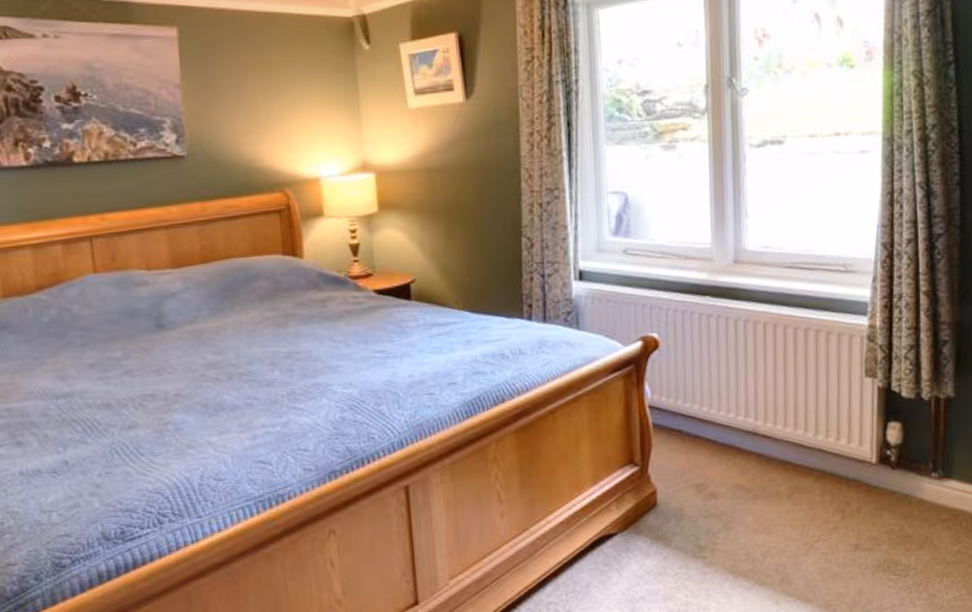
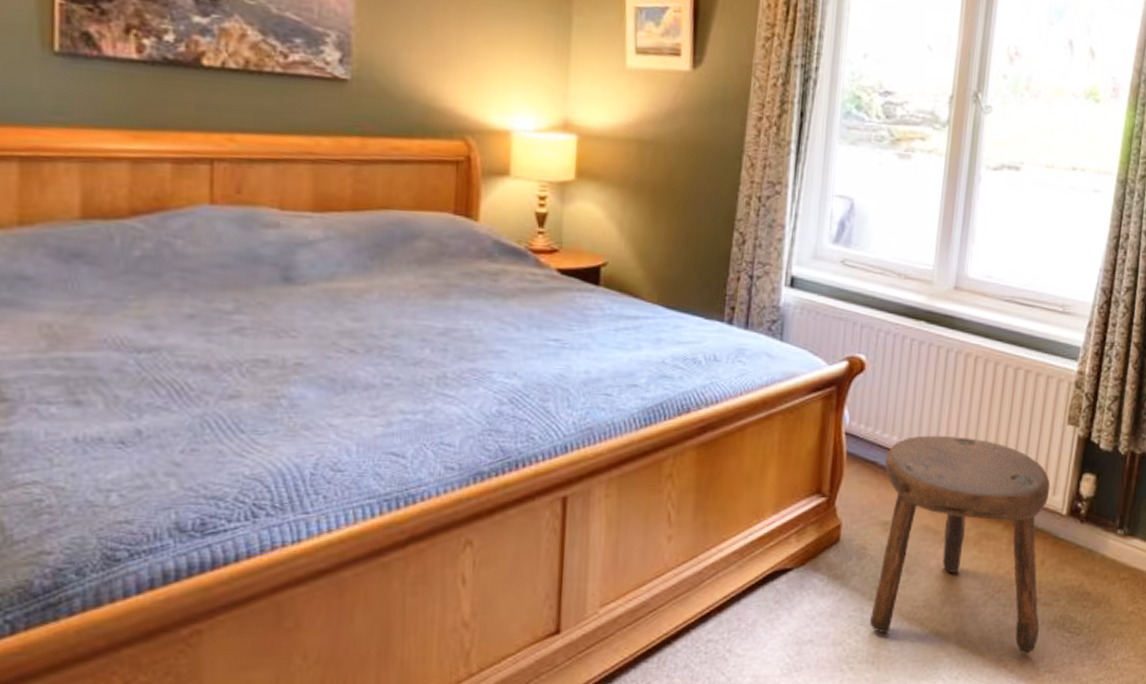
stool: none [690,399,864,598] -> present [869,435,1051,654]

